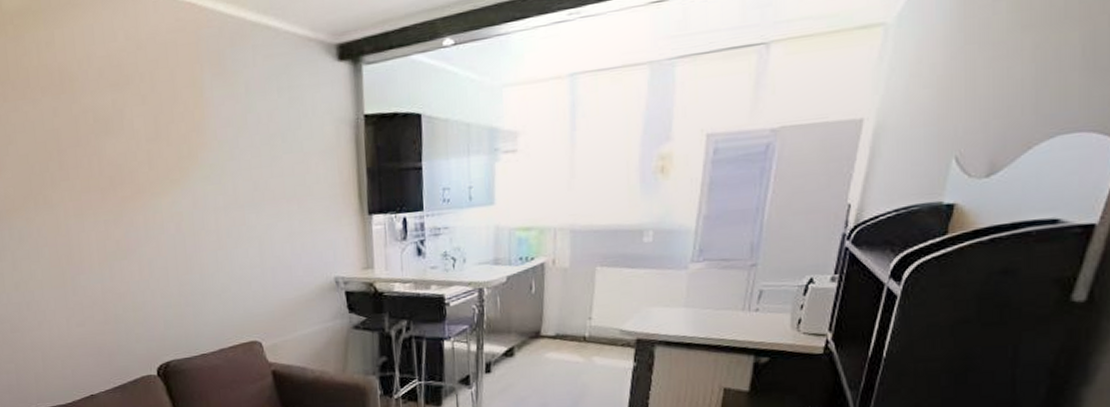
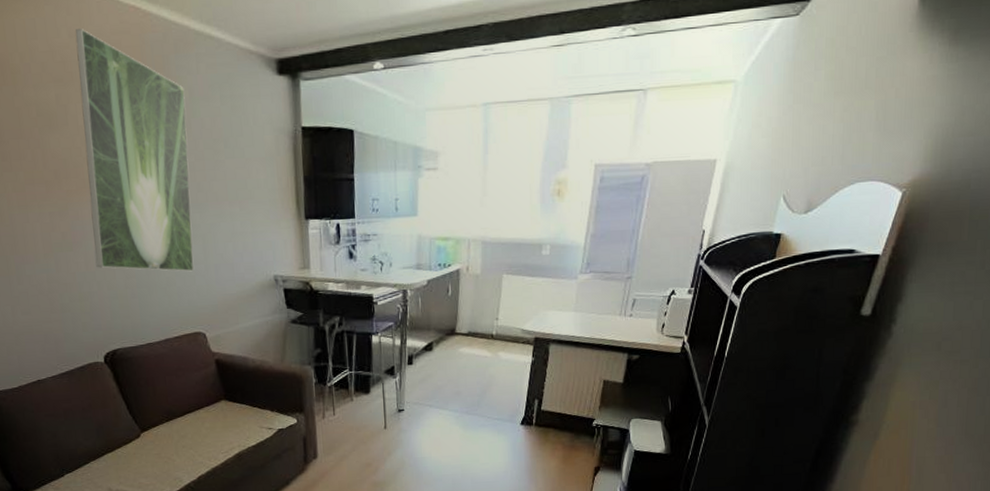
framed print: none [131,30,250,277] -> present [75,29,194,272]

